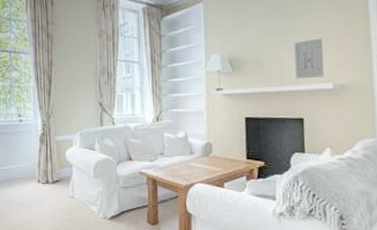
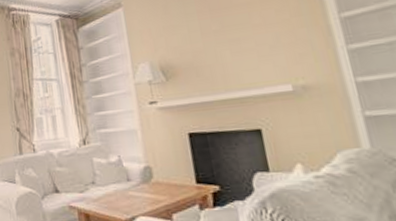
wall art: present [294,38,324,79] -> none [236,33,279,84]

